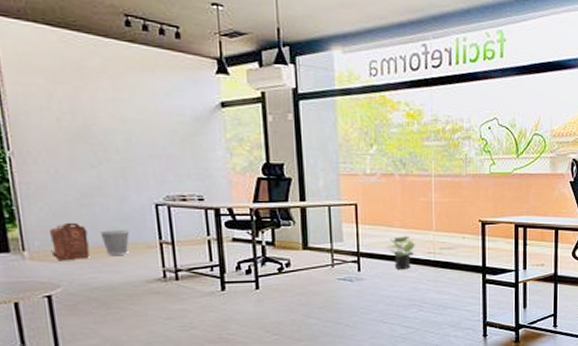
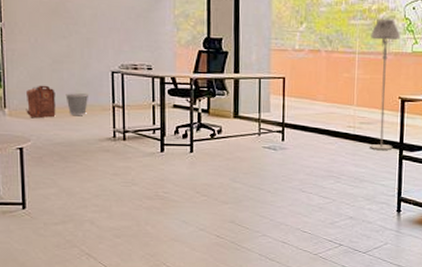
potted plant: present [387,236,415,269] -> none [310,110,336,141]
floor lamp: none [446,139,477,275] -> present [370,18,401,150]

